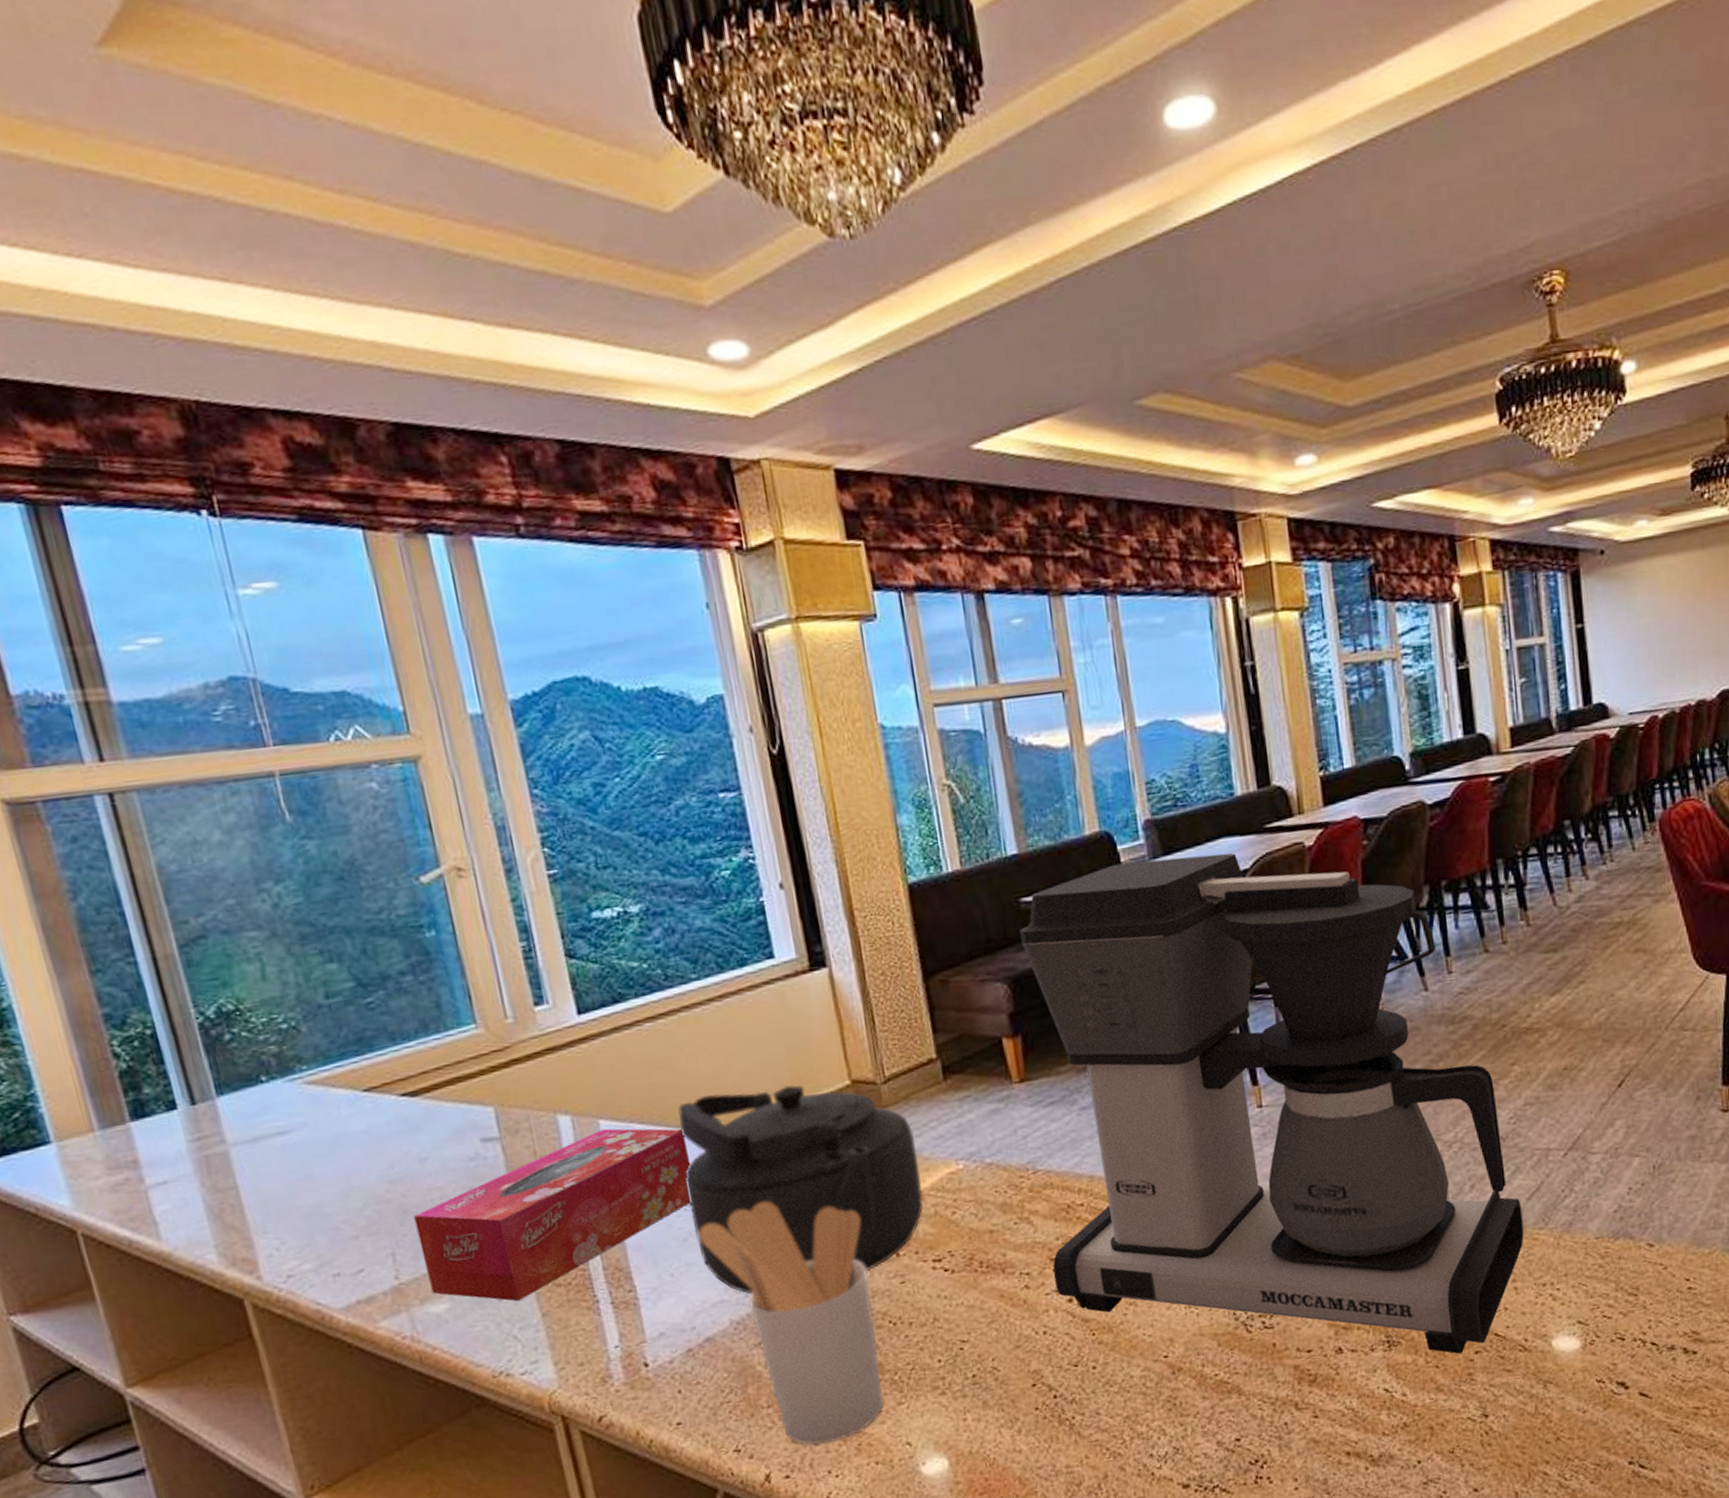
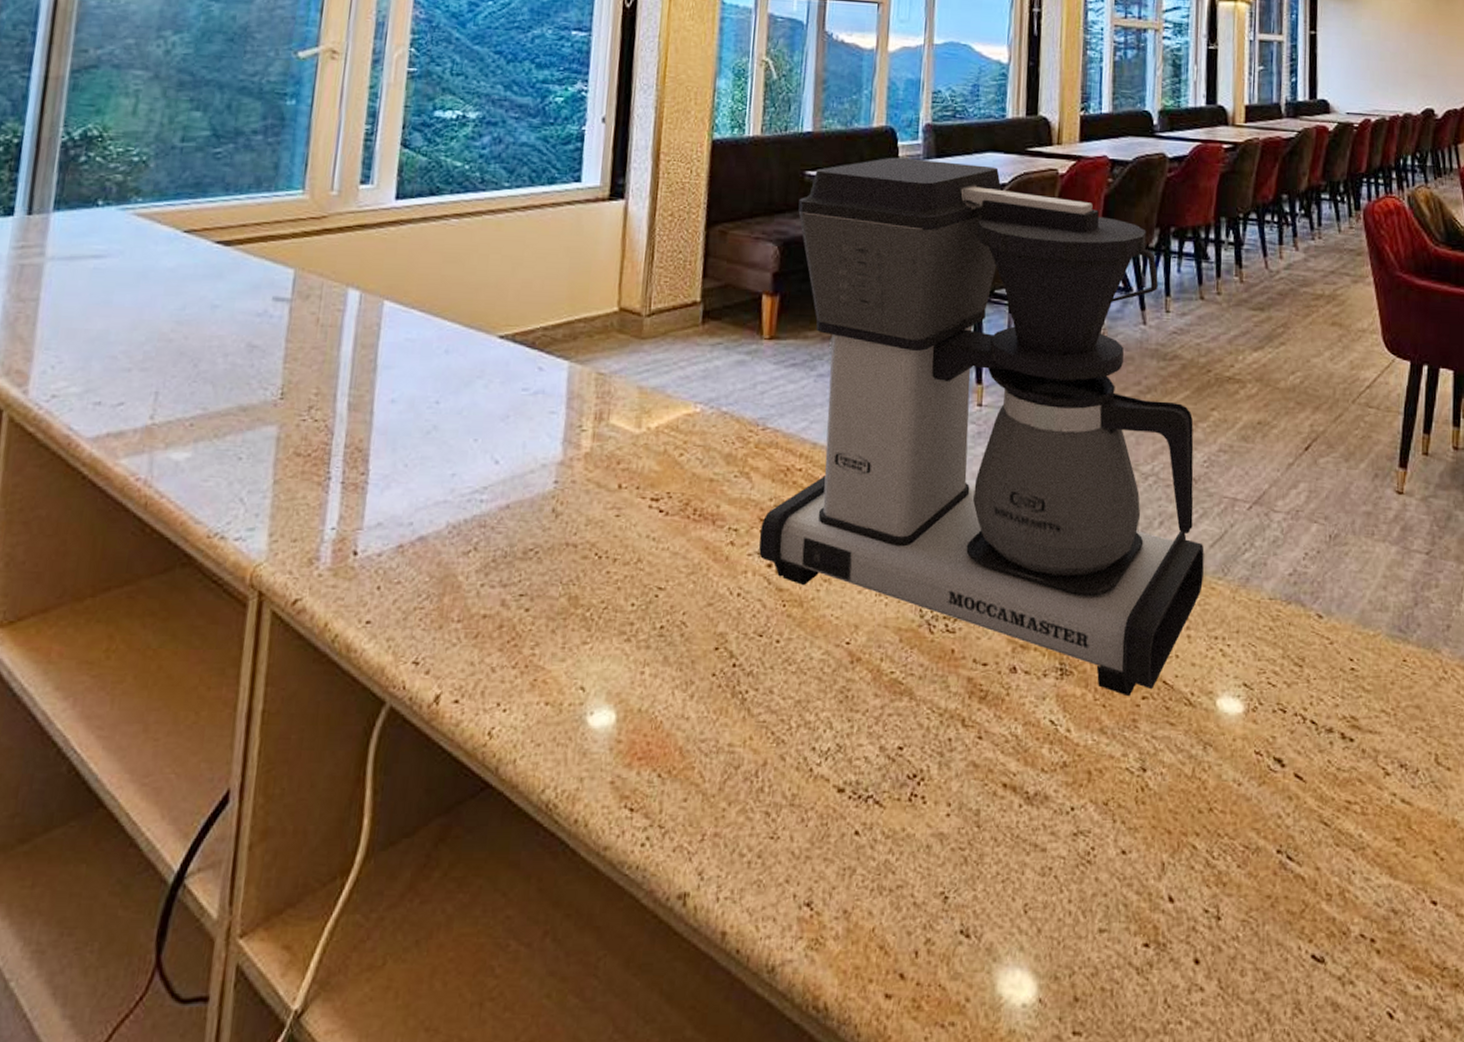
tissue box: present [414,1128,691,1301] -> none [179,309,457,463]
kettle: present [678,1085,924,1294] -> none [439,296,663,499]
utensil holder: present [698,1200,884,1446] -> none [441,408,595,673]

